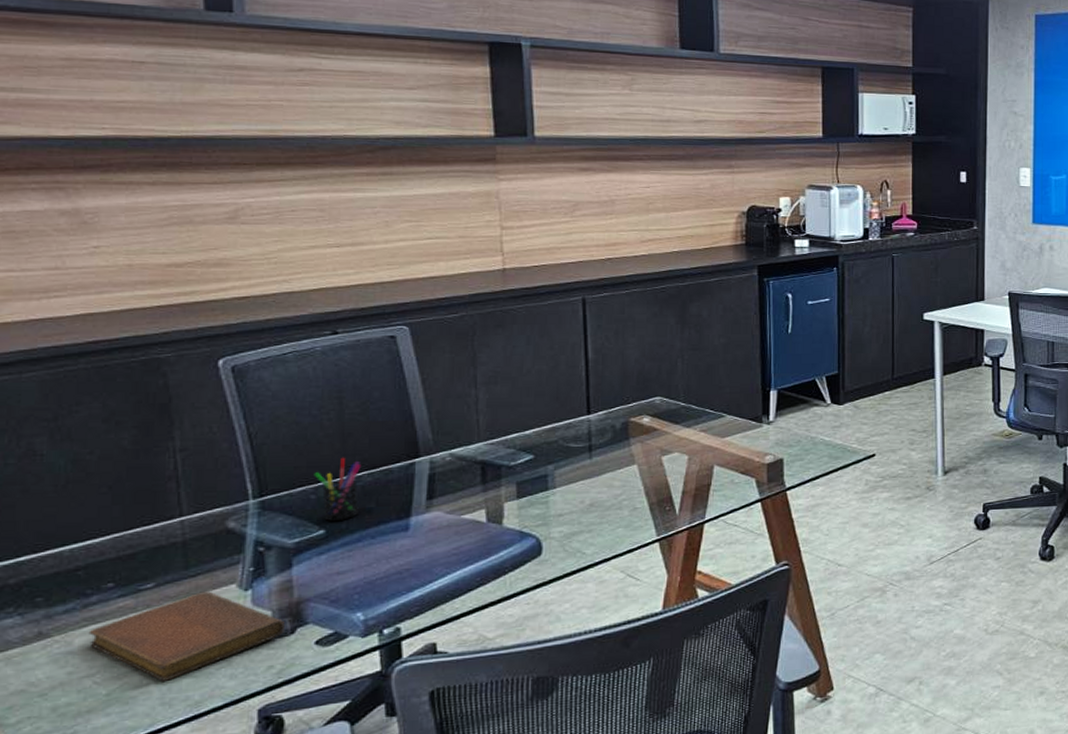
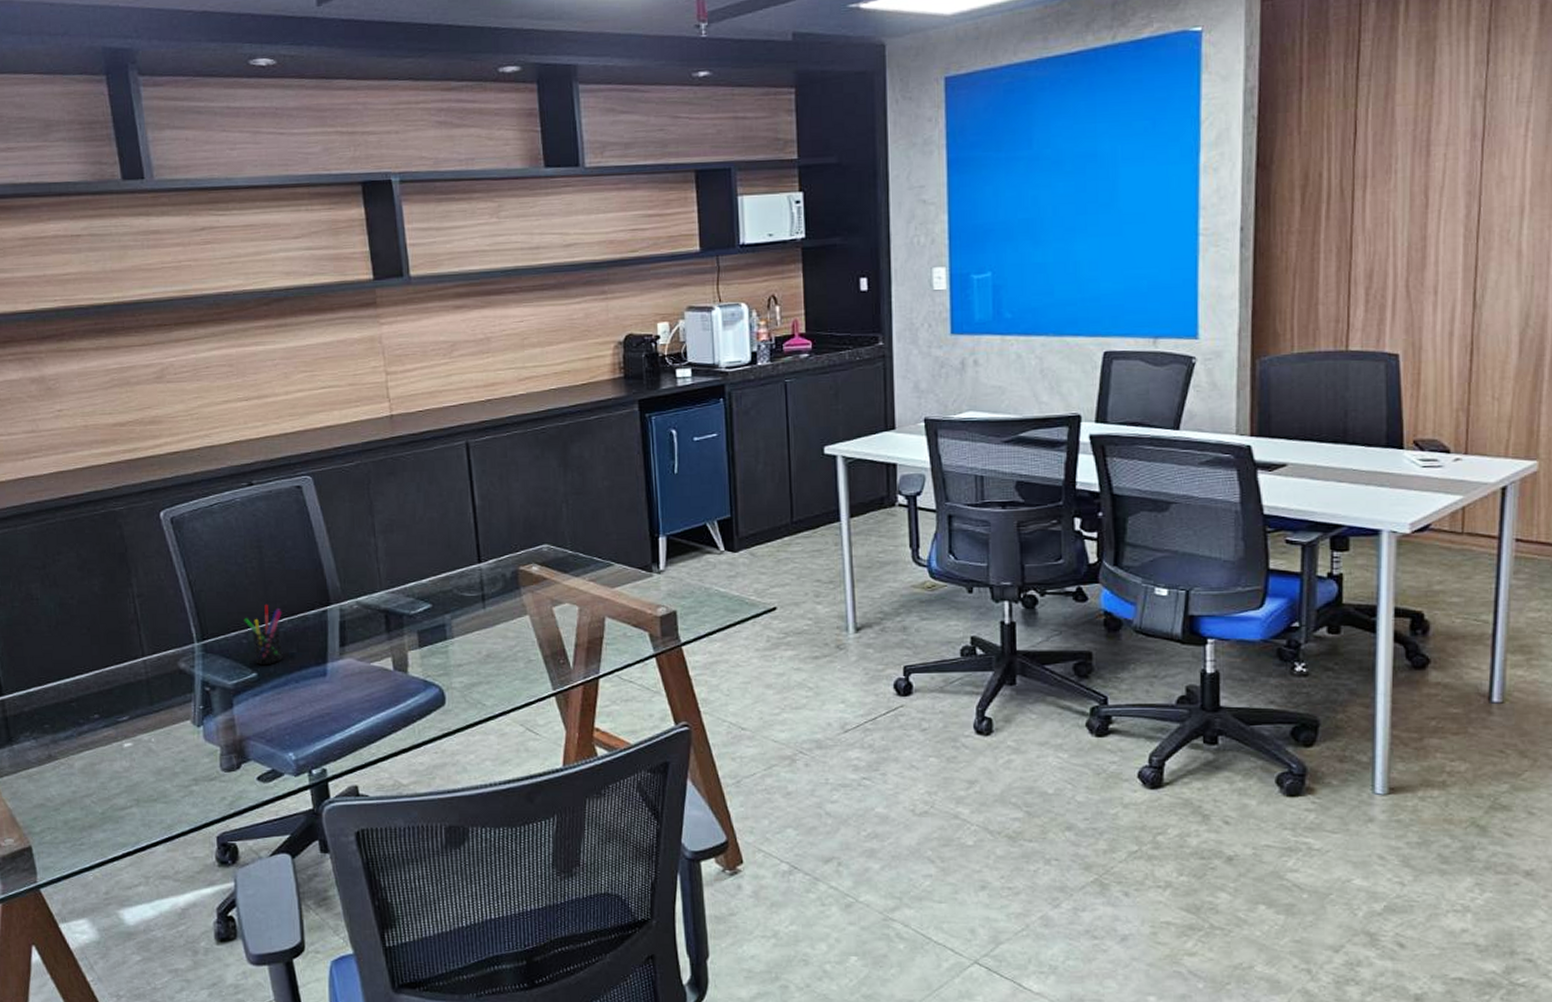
notebook: present [88,591,285,681] -> none [84,726,232,805]

